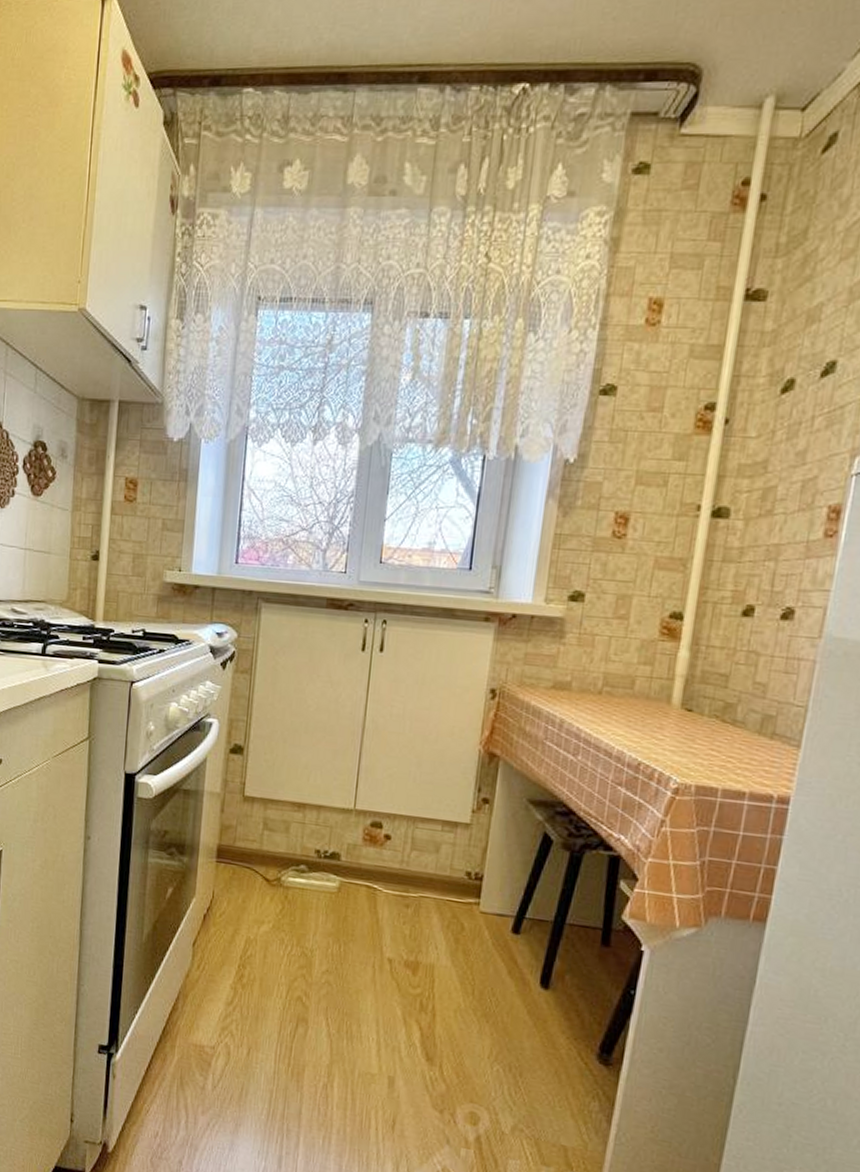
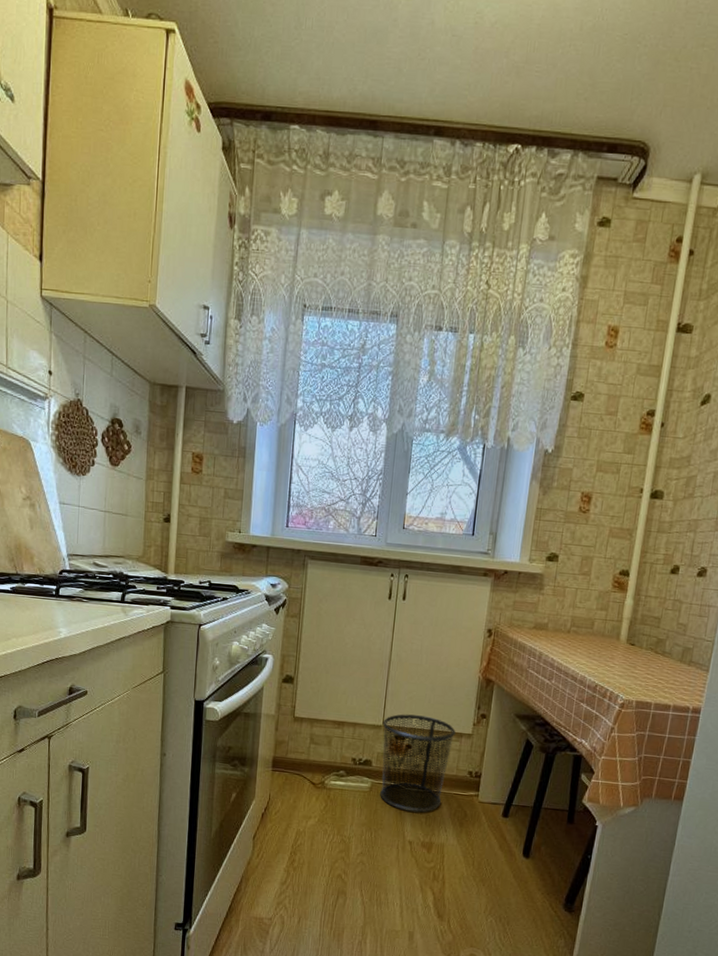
waste bin: none [351,795,449,923] -> present [380,714,456,813]

